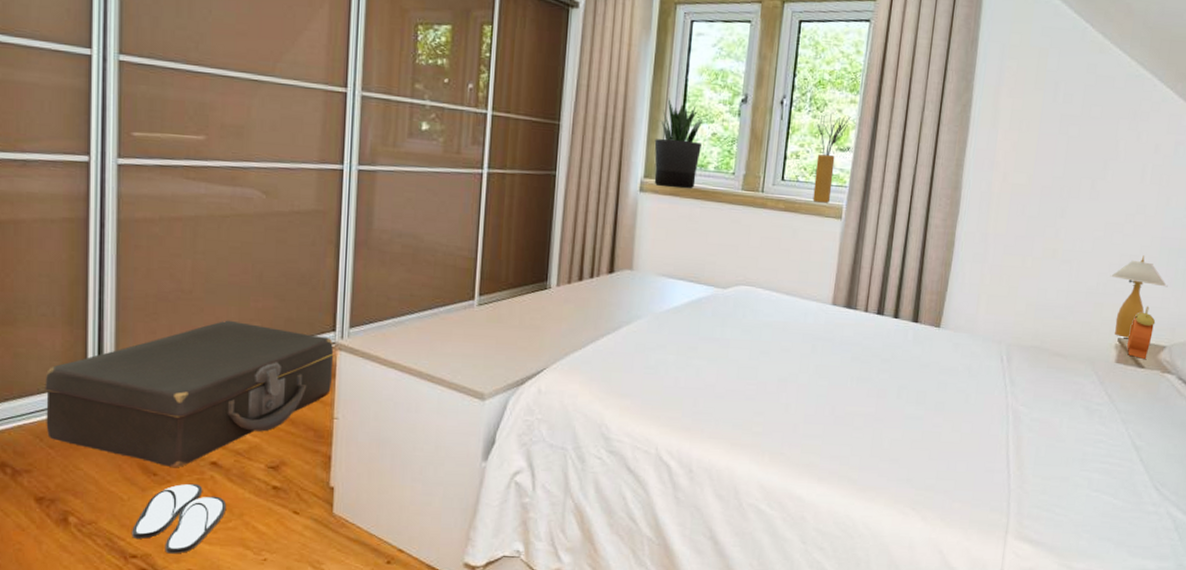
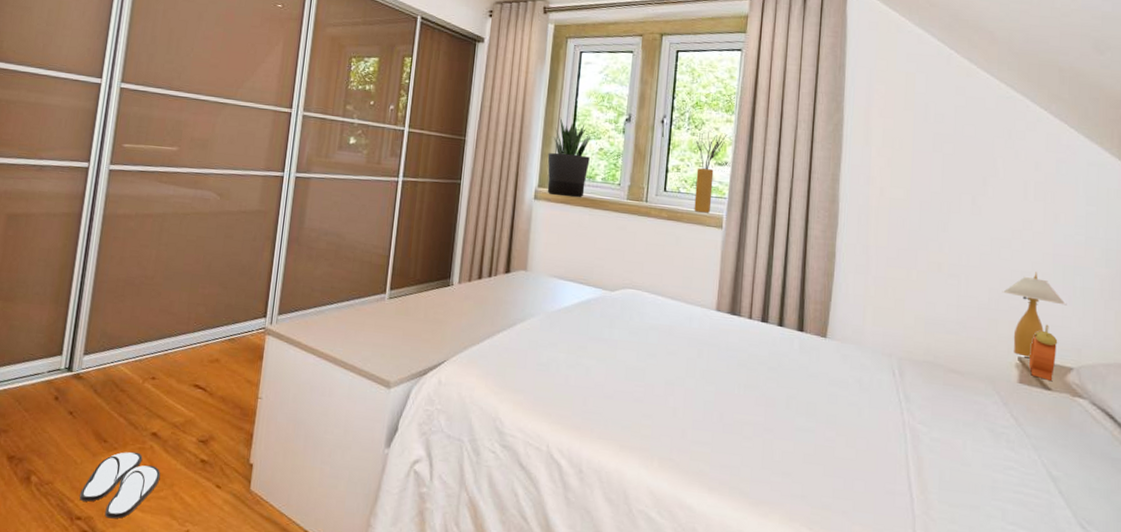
suitcase: present [45,320,334,468] -> none [25,303,264,437]

